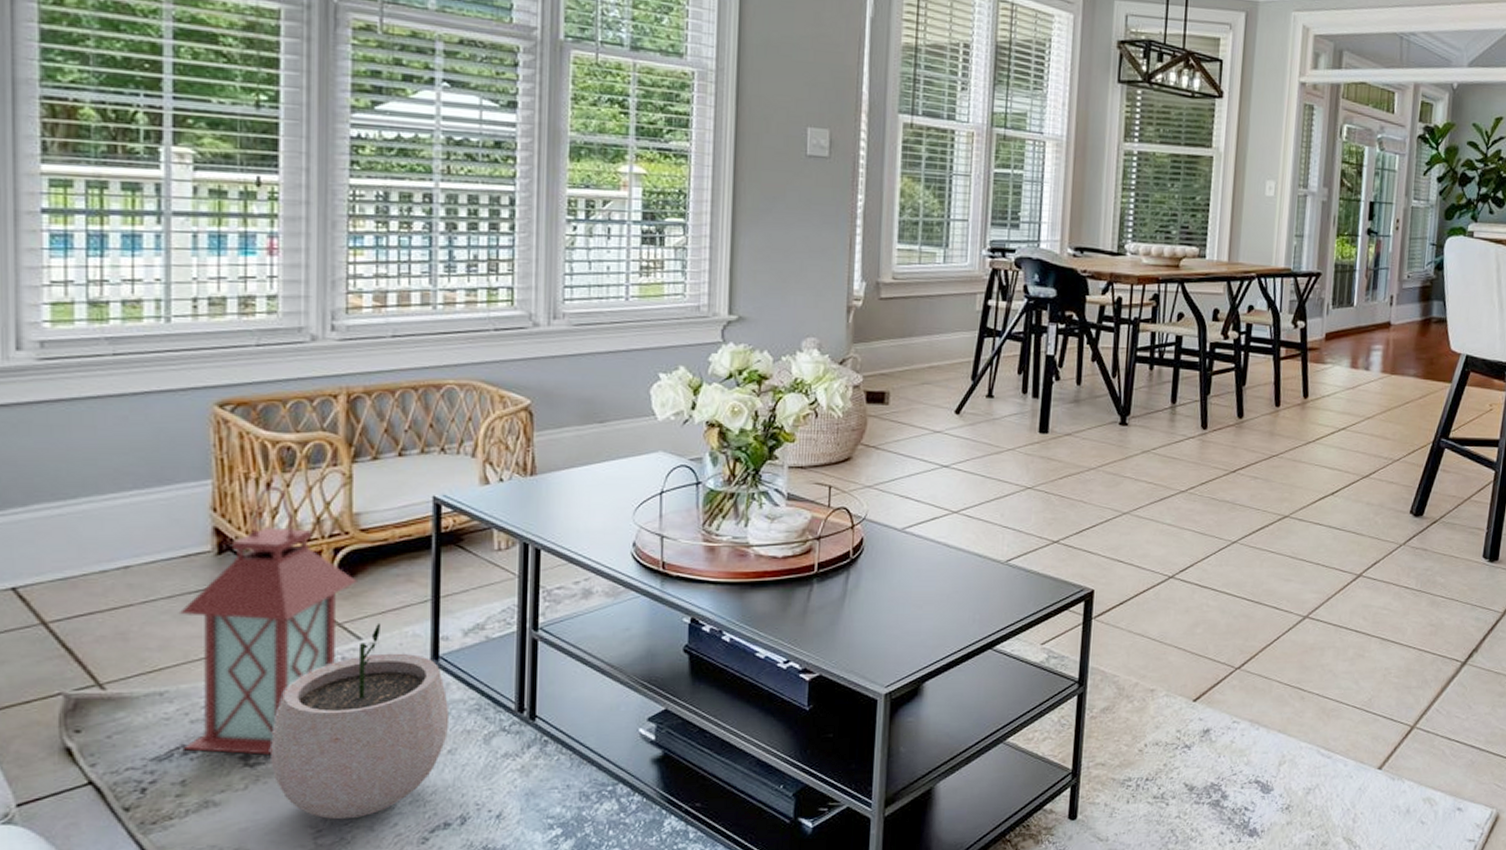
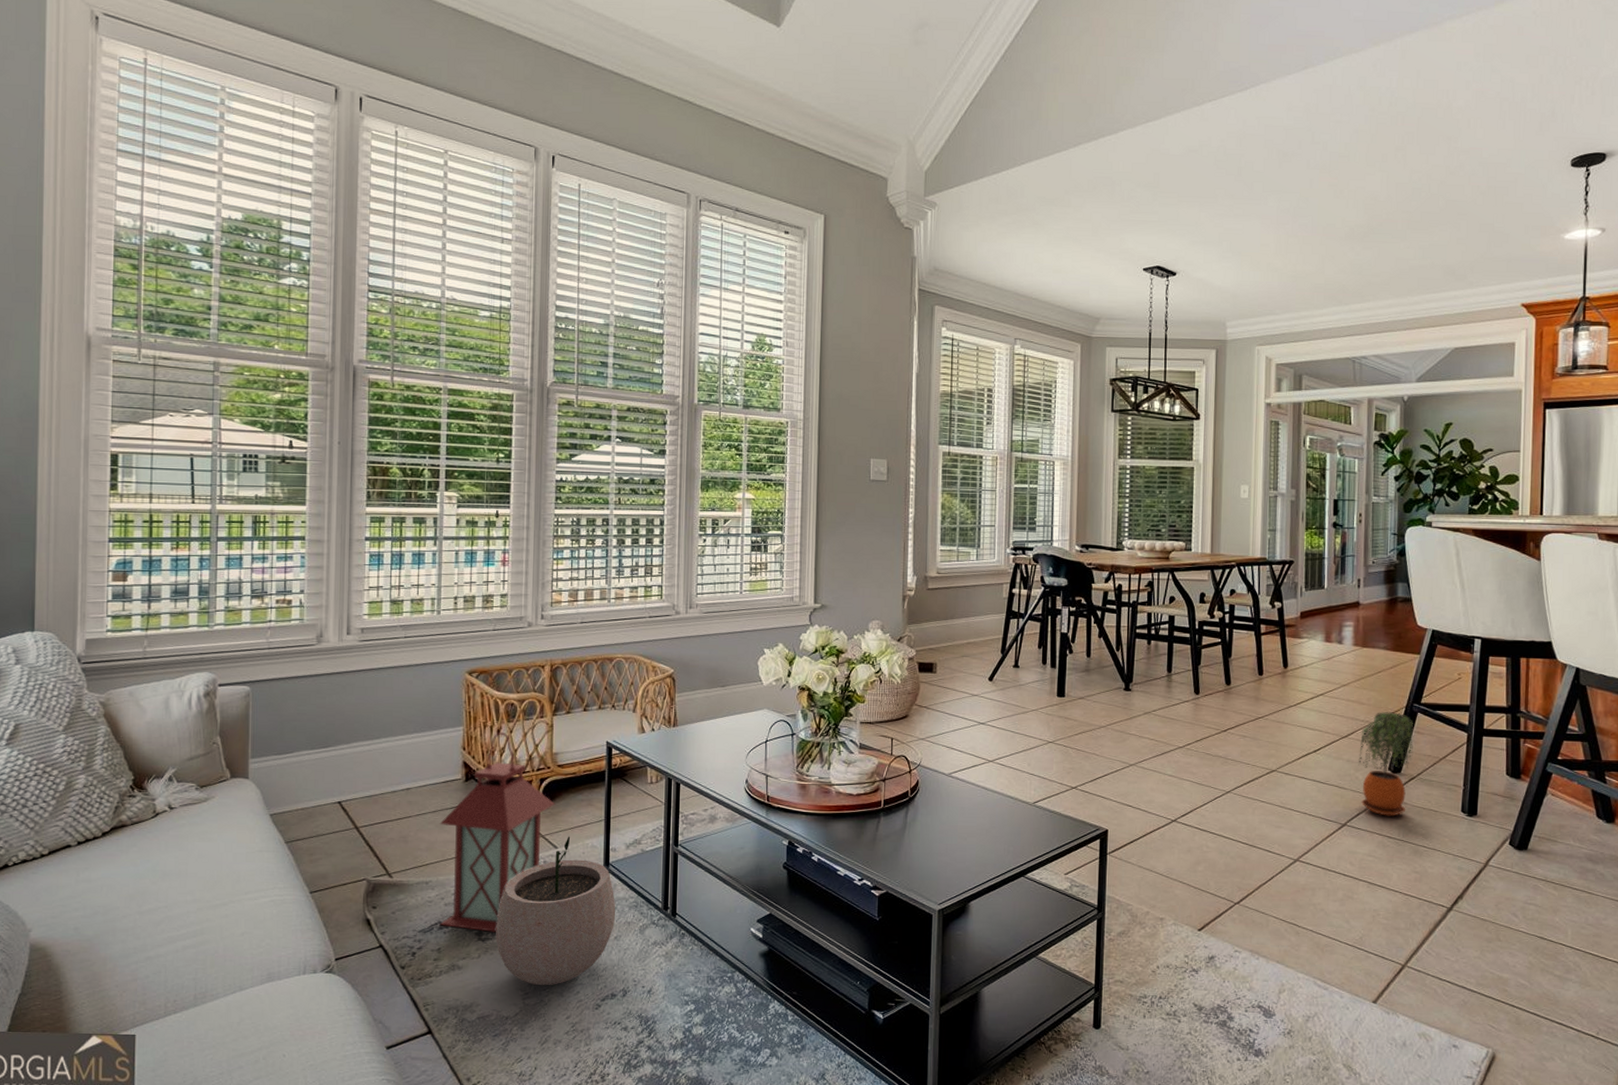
potted plant: none [1378,448,1439,565] -> present [1358,712,1413,816]

